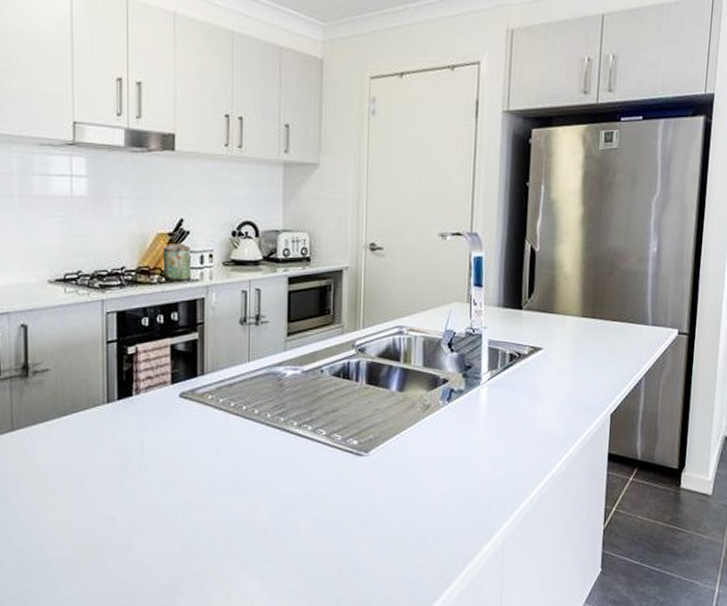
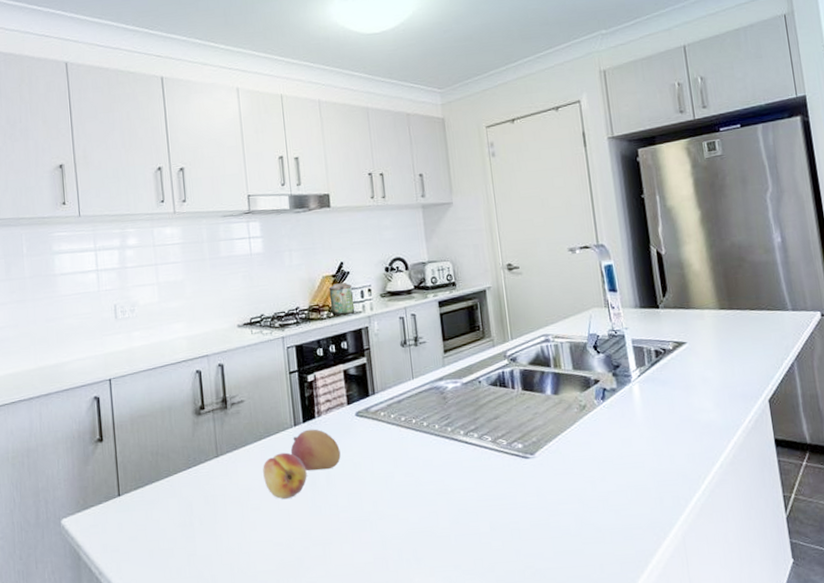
fruit: none [66,431,117,483] -> present [263,452,307,500]
fruit: none [100,407,158,454] -> present [290,429,341,471]

